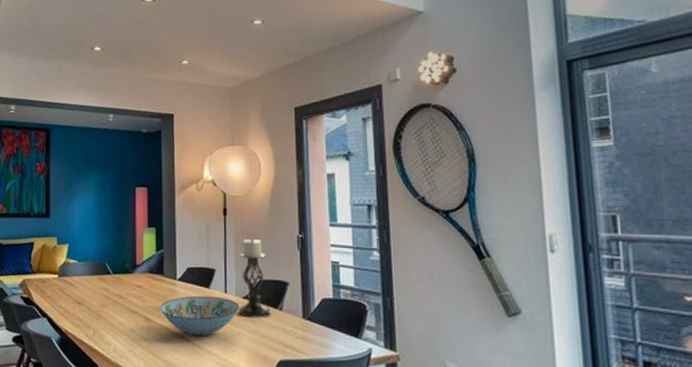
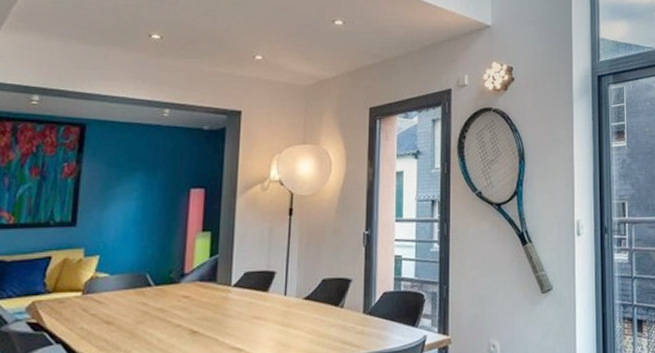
decorative bowl: present [160,296,240,337] -> none [209,300,300,344]
candle holder: present [238,237,271,318] -> none [297,236,332,319]

